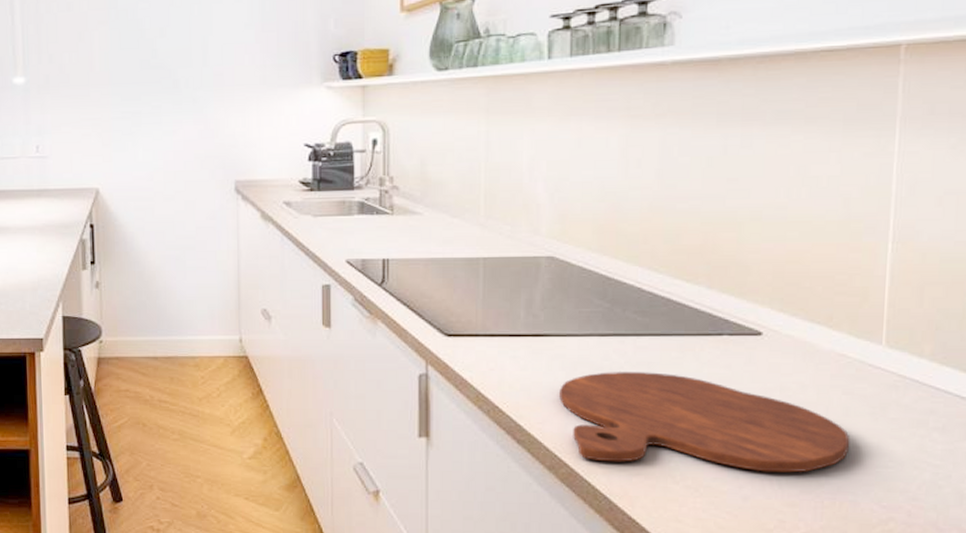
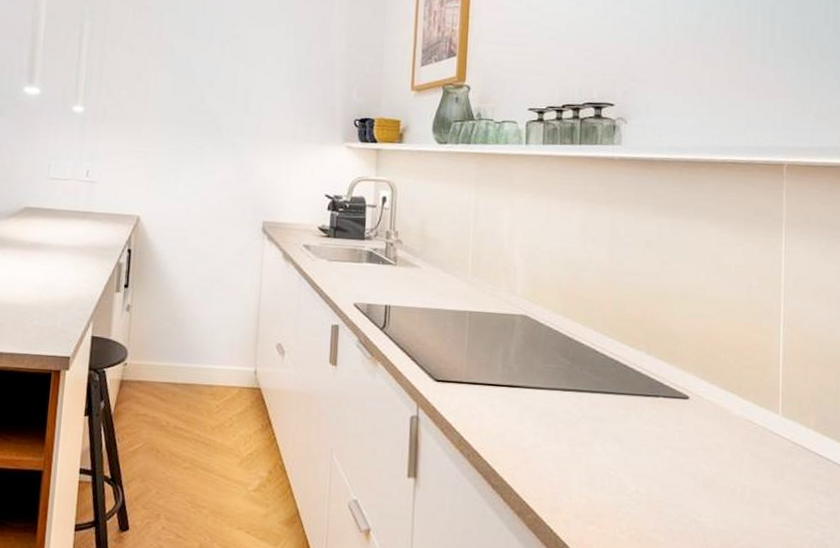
cutting board: present [559,372,850,473] -> none [528,424,758,528]

